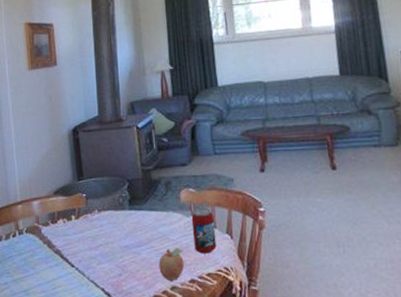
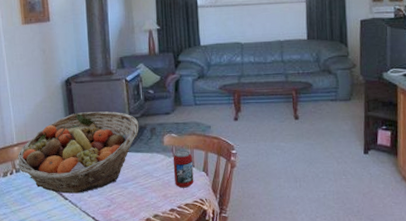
fruit basket: none [21,163,153,260] -> present [17,111,139,194]
fruit: present [159,247,184,281] -> none [143,183,166,210]

